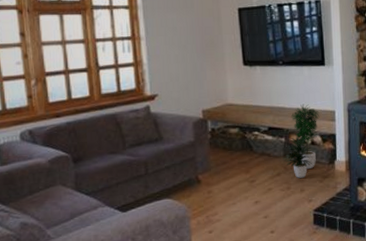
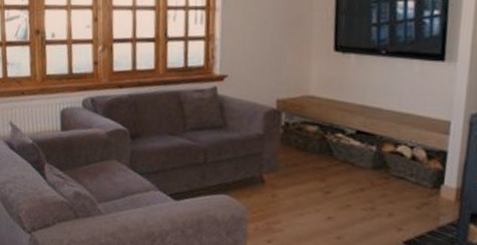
potted plant: present [282,103,320,178] -> none [370,106,429,200]

